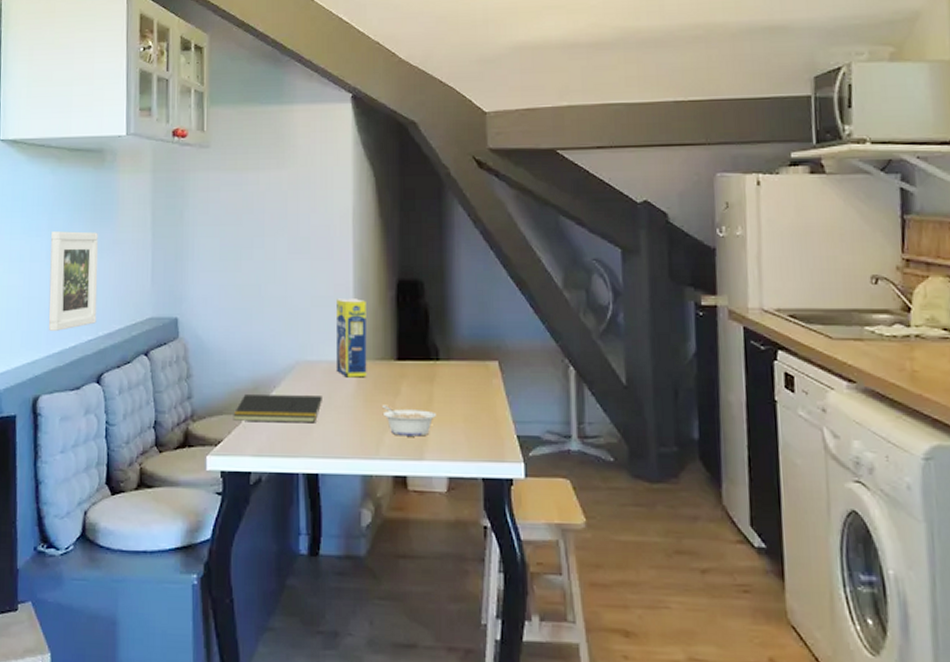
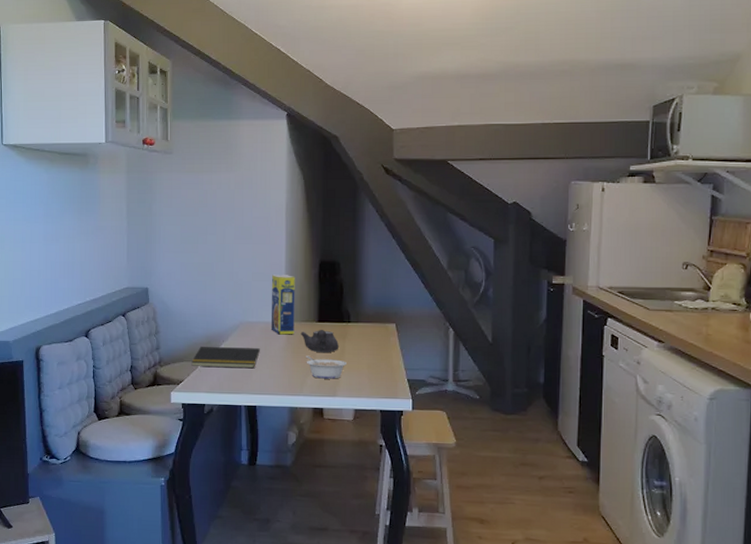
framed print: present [48,231,98,331] -> none [46,219,85,297]
teapot: none [374,370,425,402] -> present [300,330,339,353]

